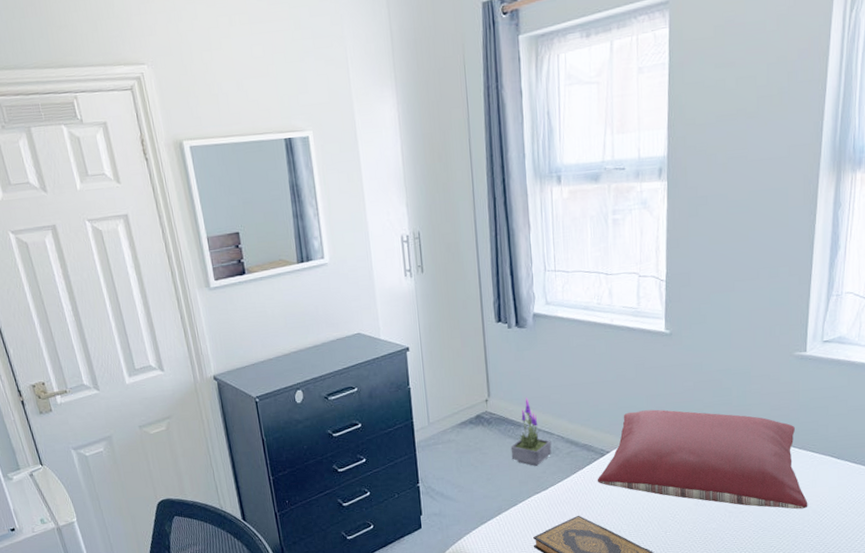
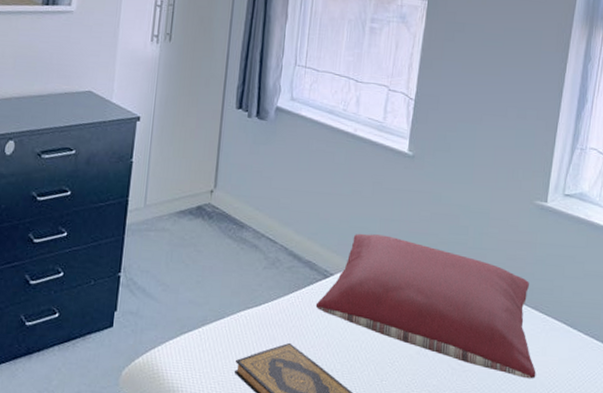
potted plant: present [510,397,552,466] -> none [227,196,273,276]

